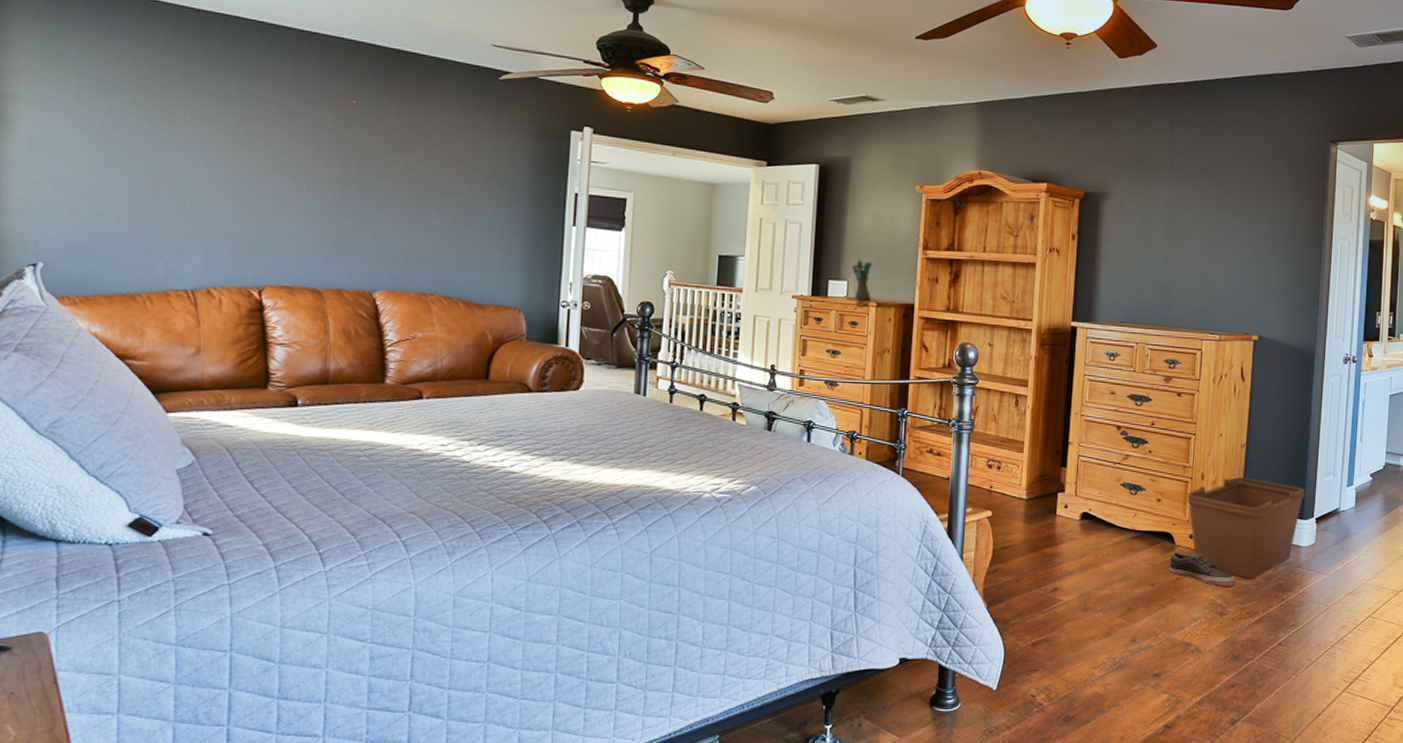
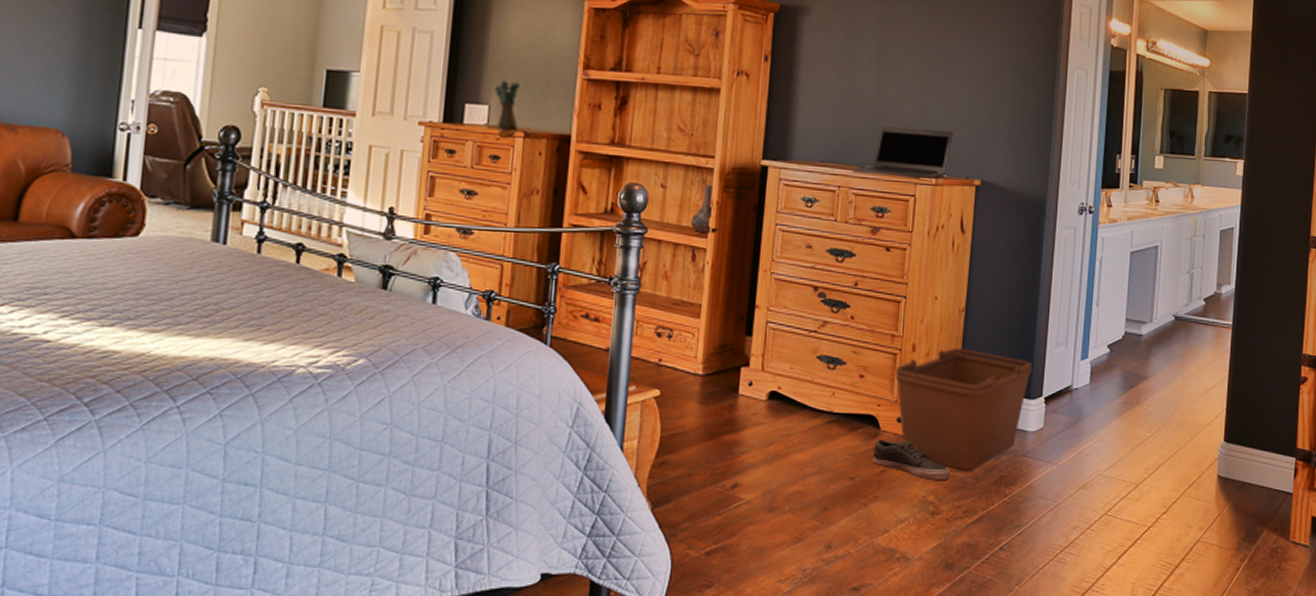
decorative vase: none [1014,342,1039,384] -> present [691,184,721,234]
laptop: none [1148,291,1233,337] -> present [852,125,953,181]

